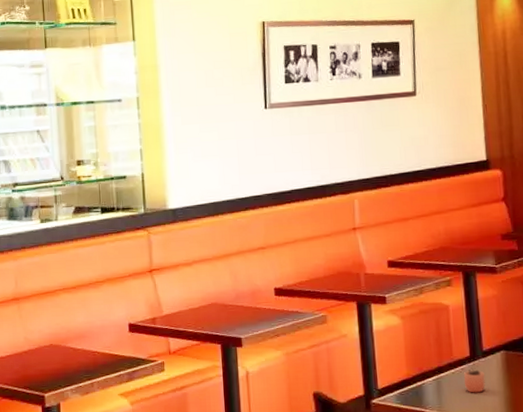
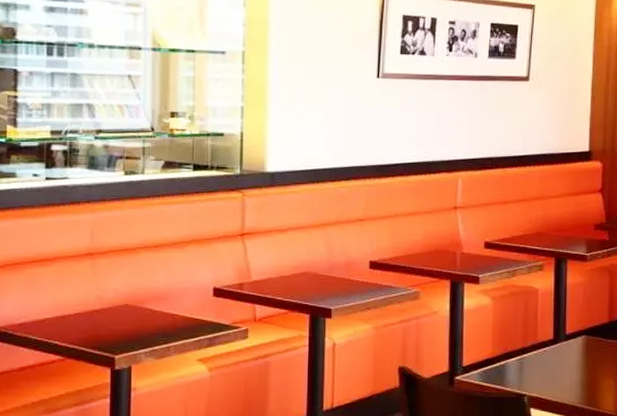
cocoa: present [464,359,485,393] -> none [545,342,565,374]

